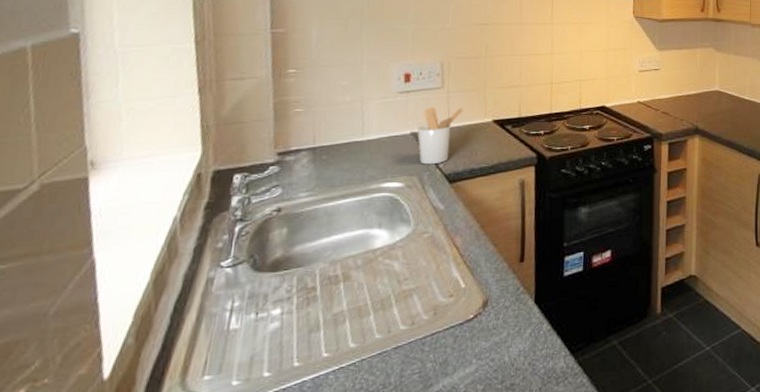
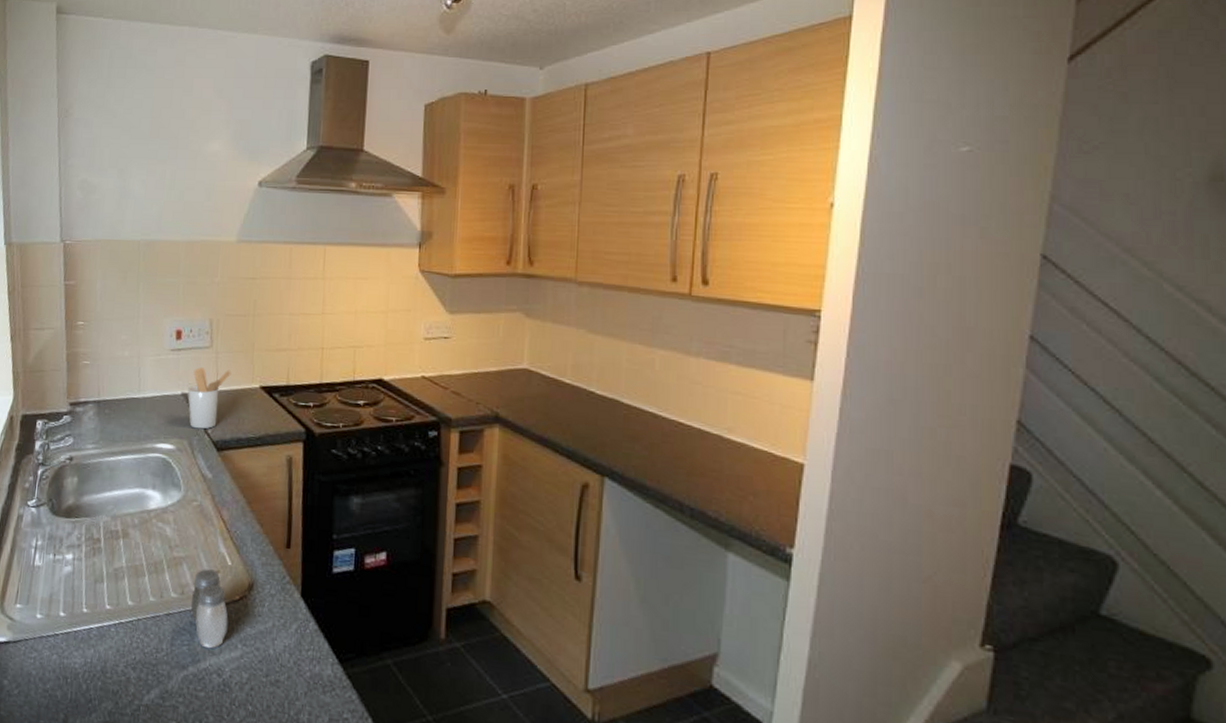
salt and pepper shaker: none [422,295,463,371] -> present [191,569,229,649]

